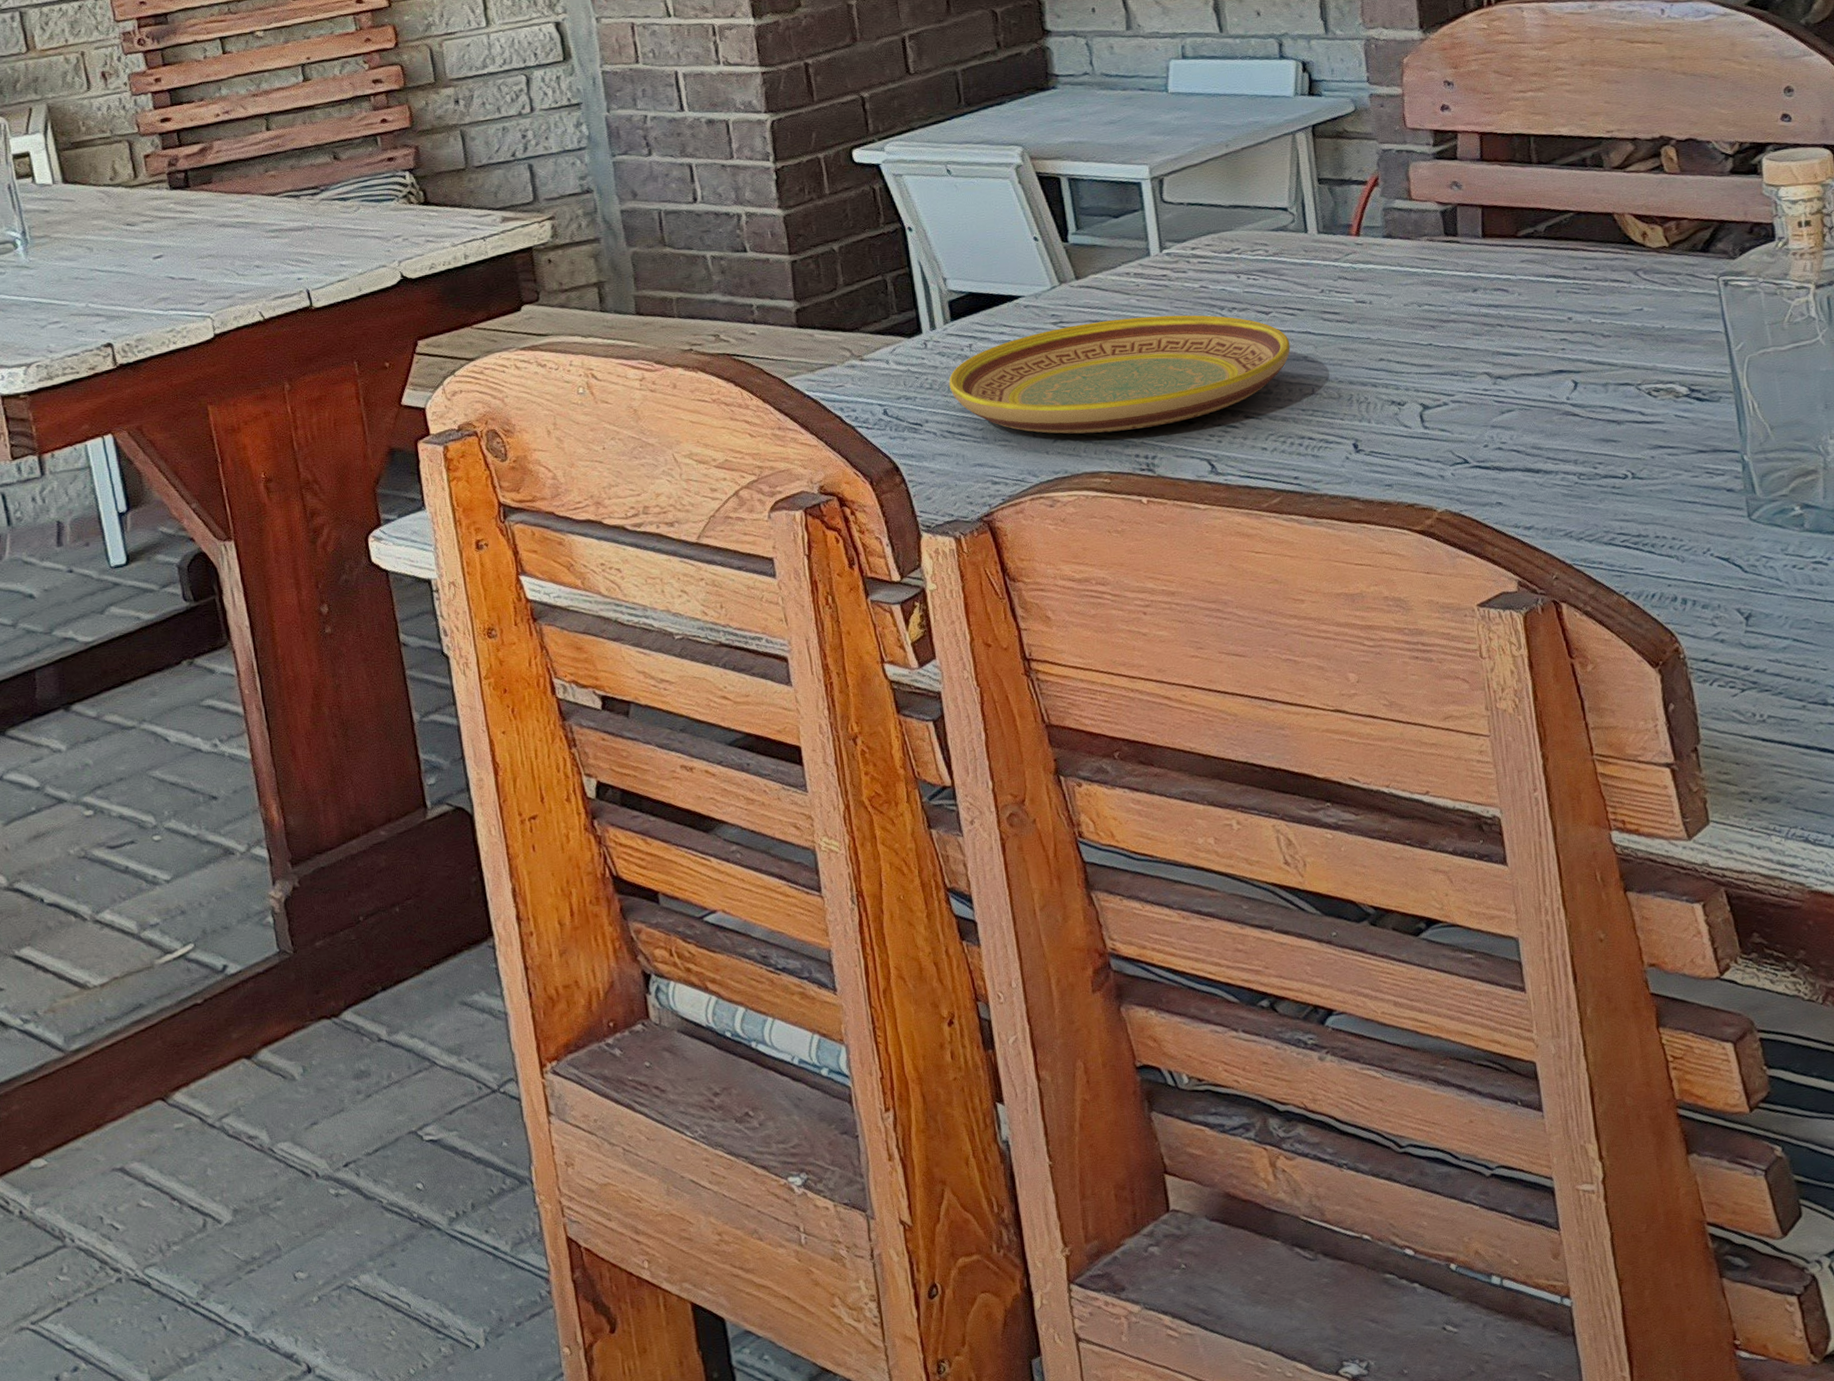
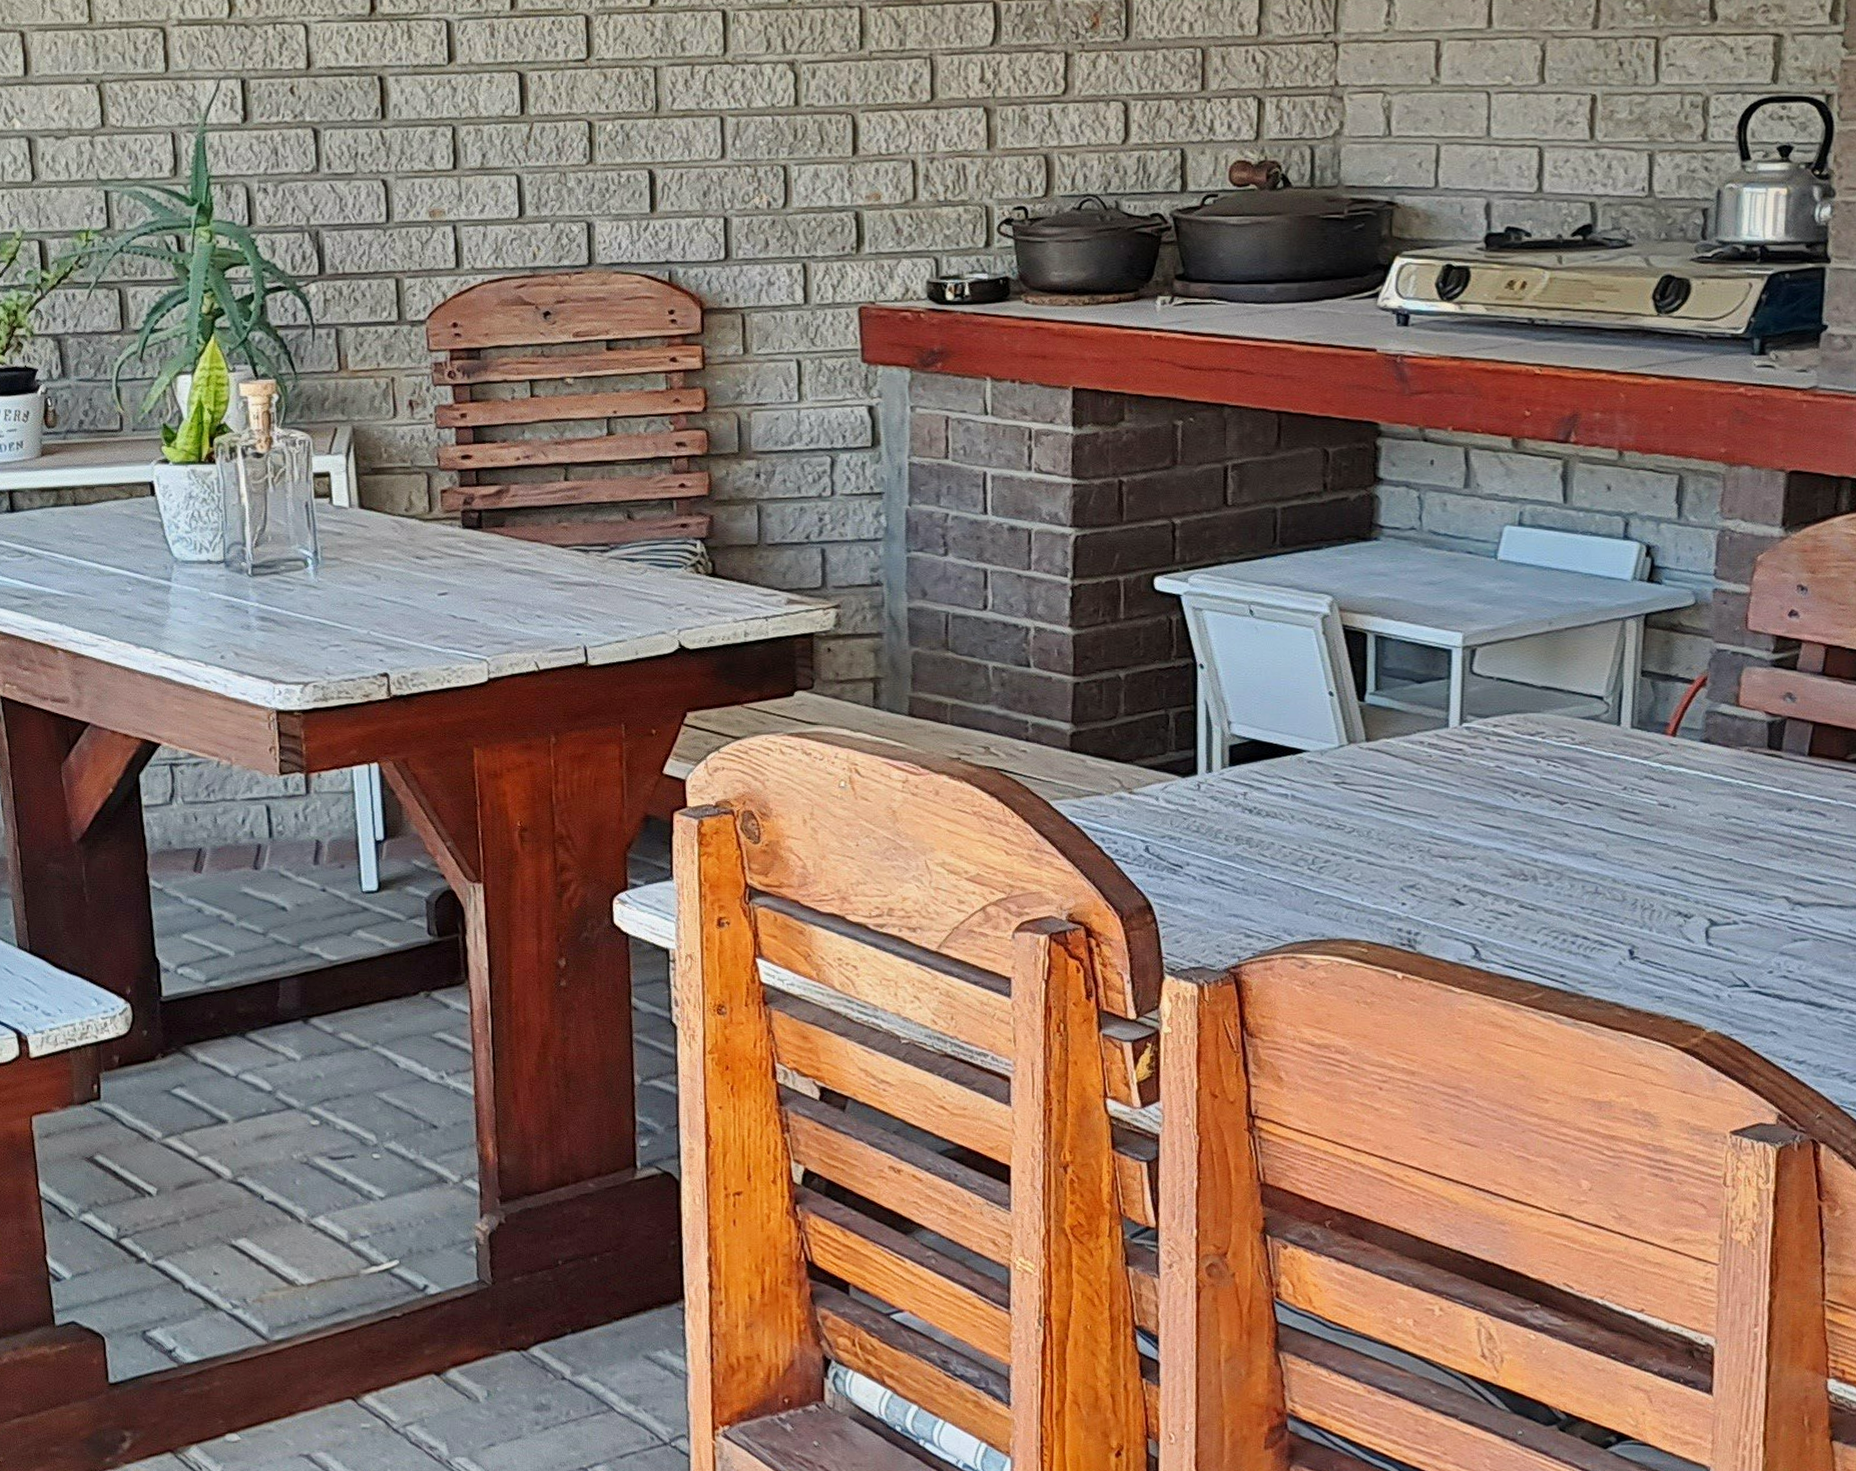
plate: present [948,314,1291,434] -> none [1216,788,1581,903]

